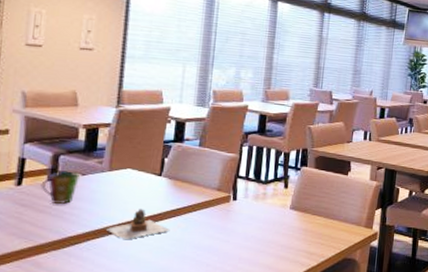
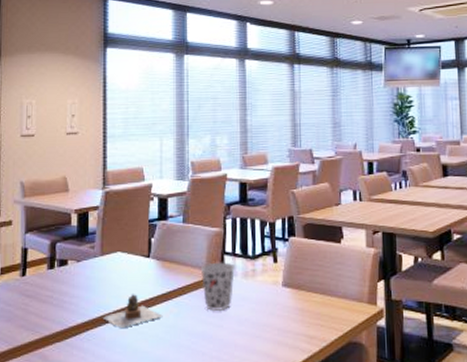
cup: present [41,171,81,204] -> none [42,258,76,293]
cup: none [212,184,248,229] -> present [200,262,236,312]

